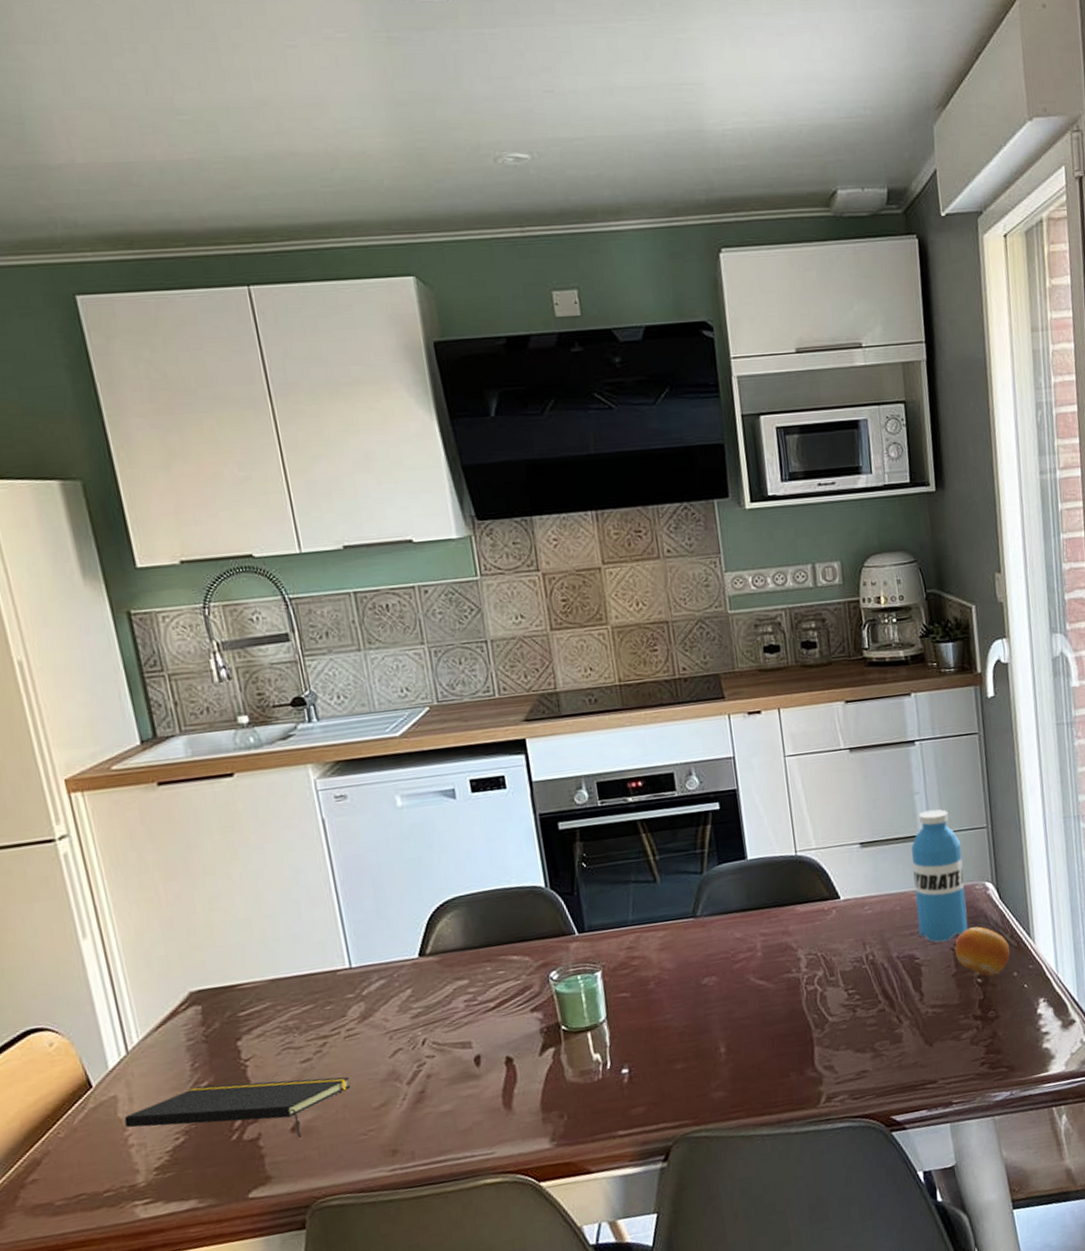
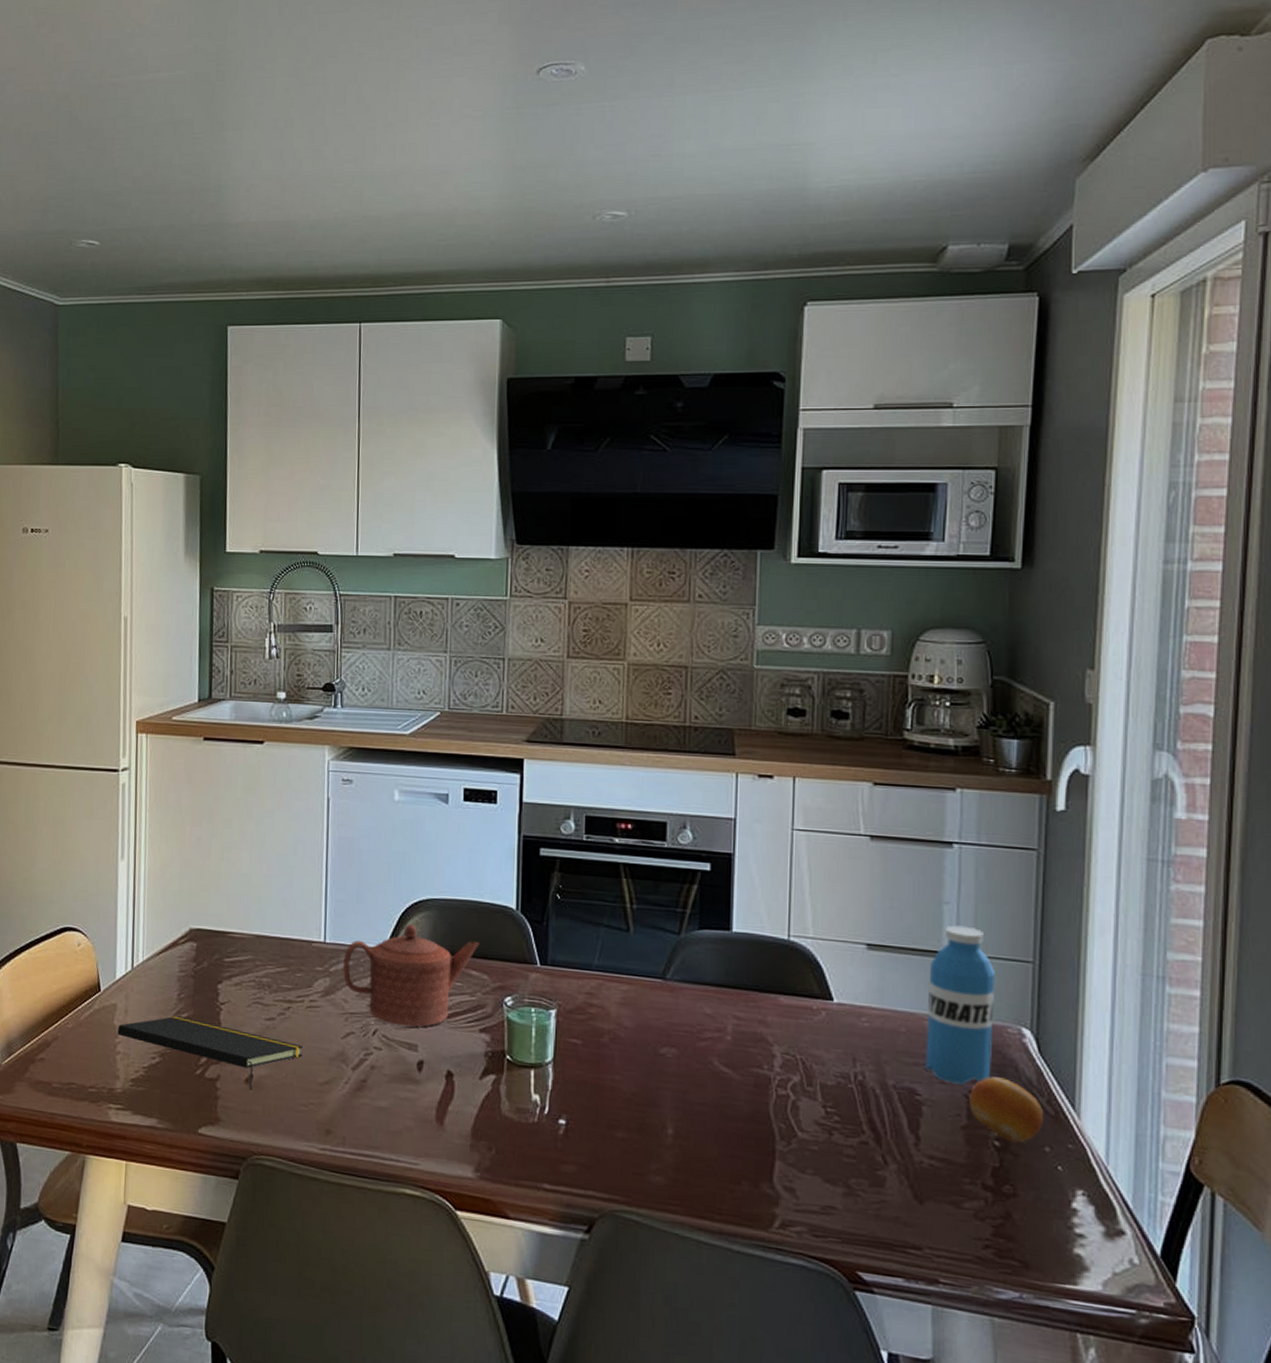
teapot: none [375,927,515,1030] -> present [343,924,480,1027]

